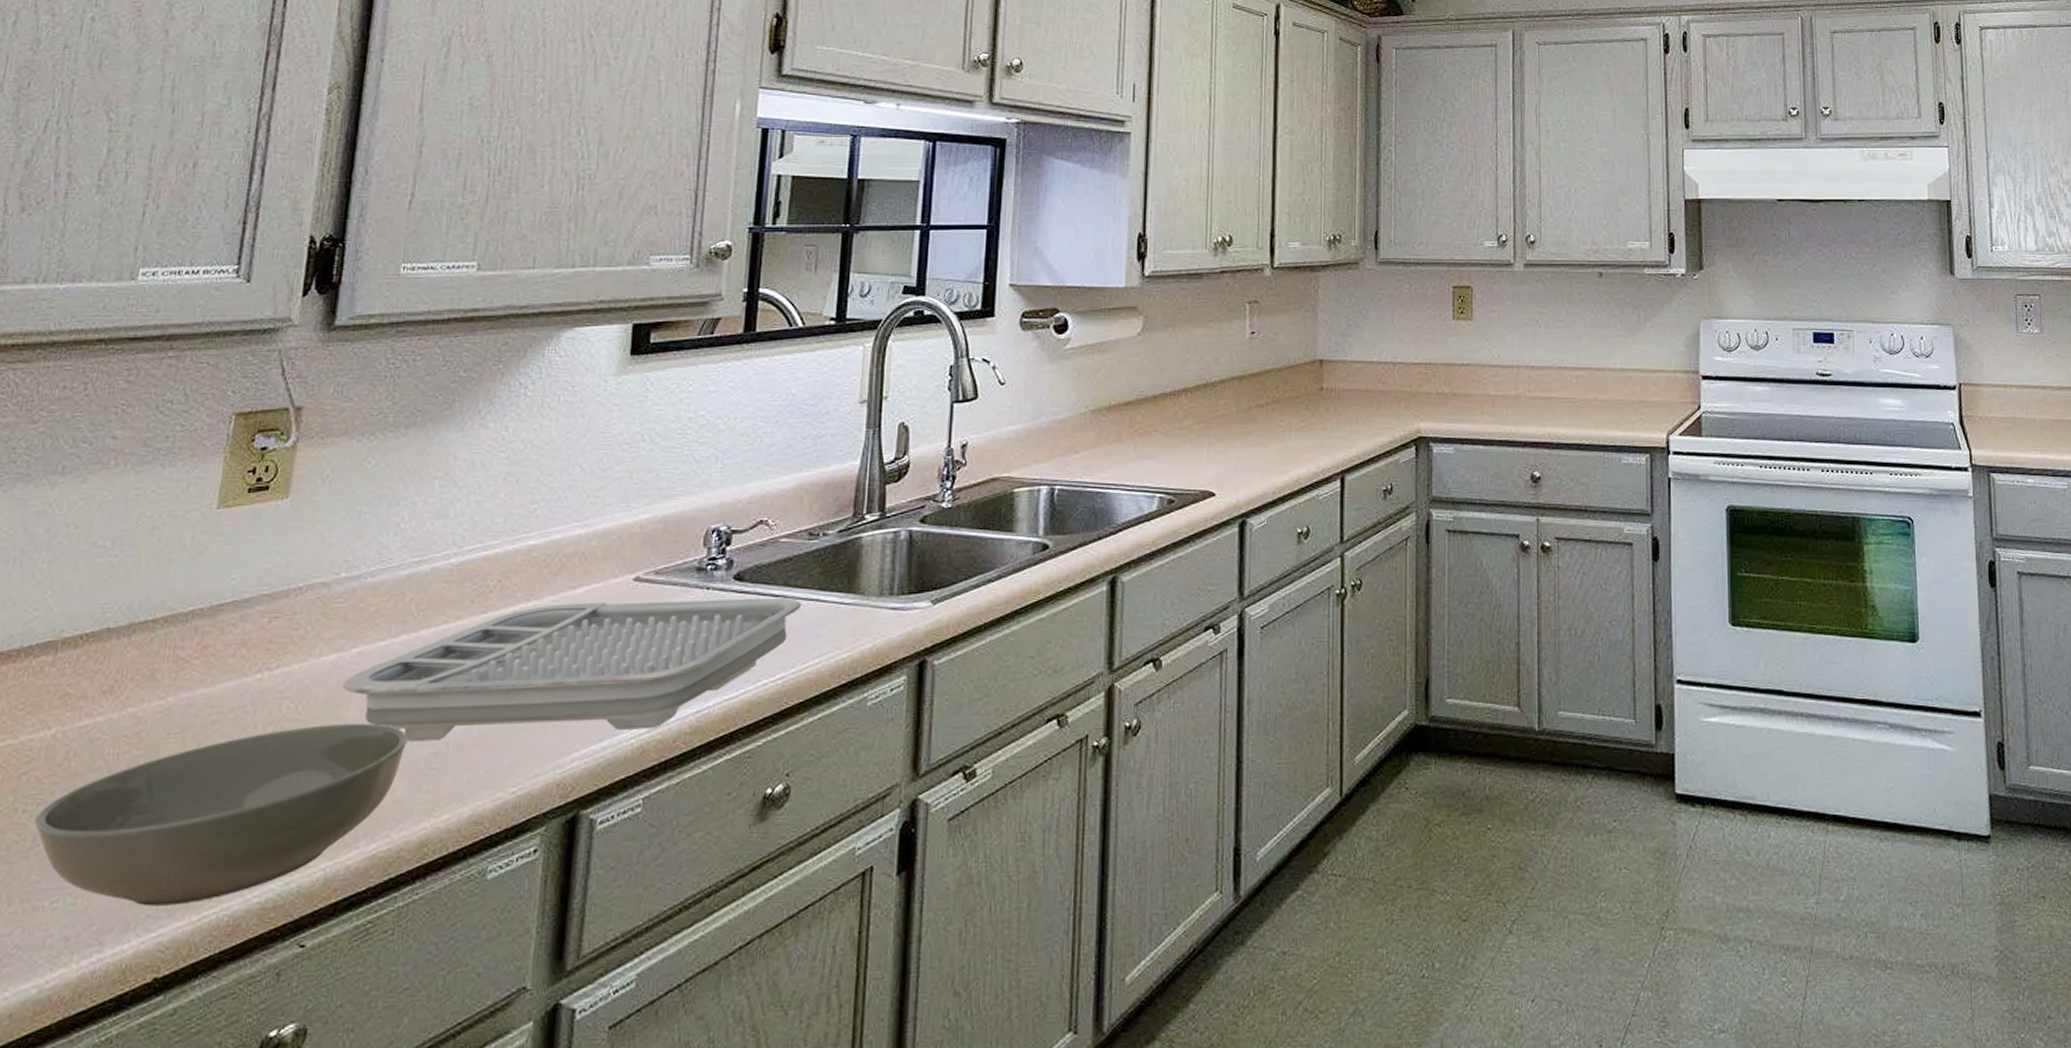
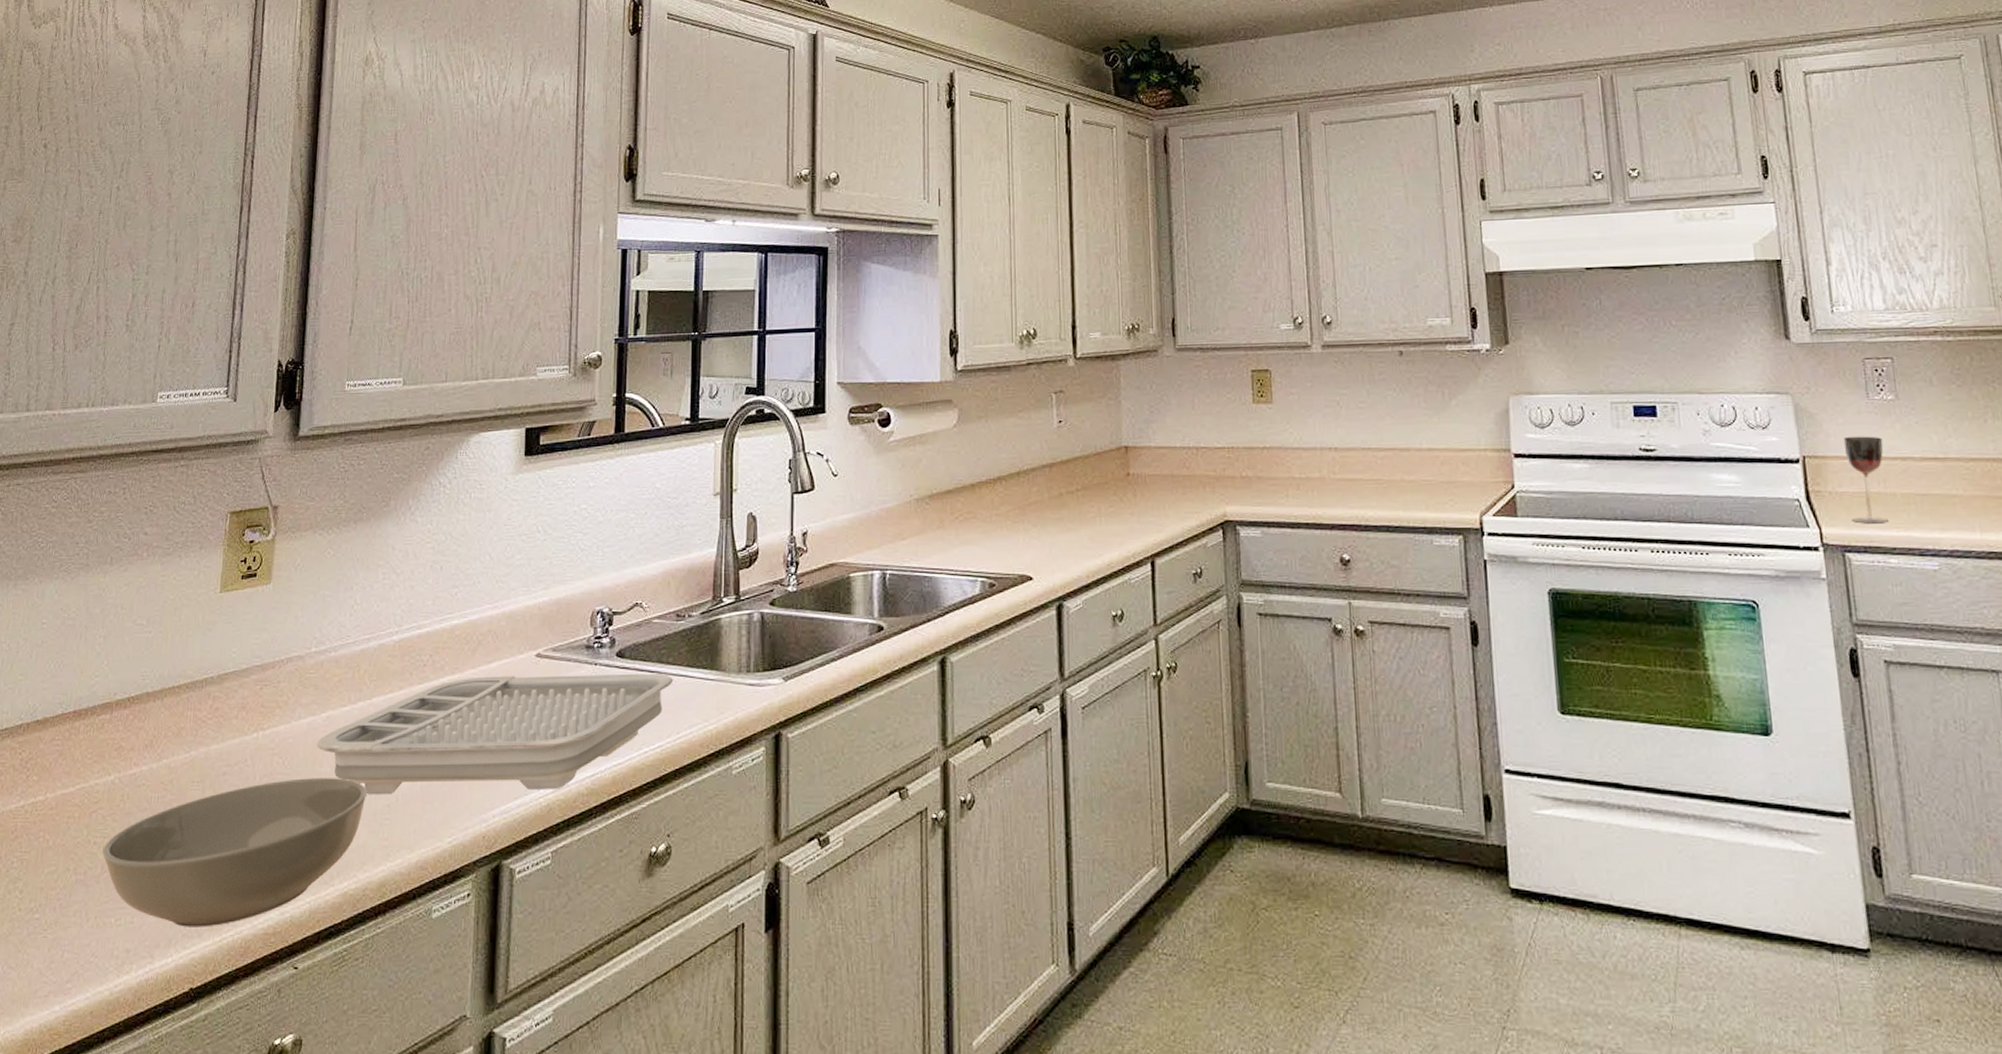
wineglass: none [1994,366,2028,447] -> present [1843,436,1888,524]

